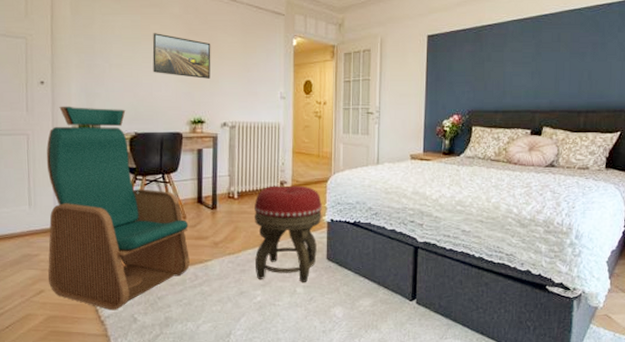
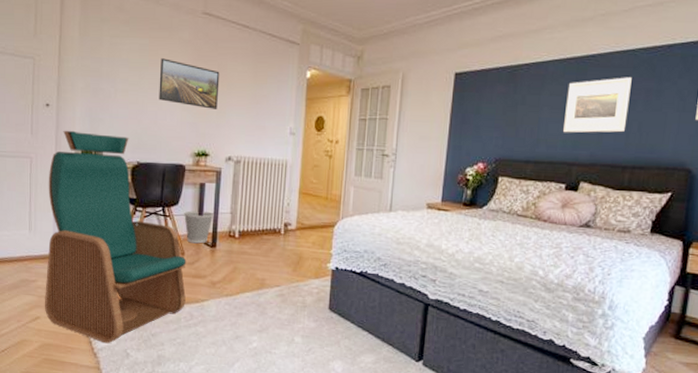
wastebasket: none [184,175,213,207] -> present [184,210,214,244]
footstool: present [254,185,322,282] -> none [253,227,327,332]
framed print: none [525,33,580,84] -> present [563,77,632,133]

